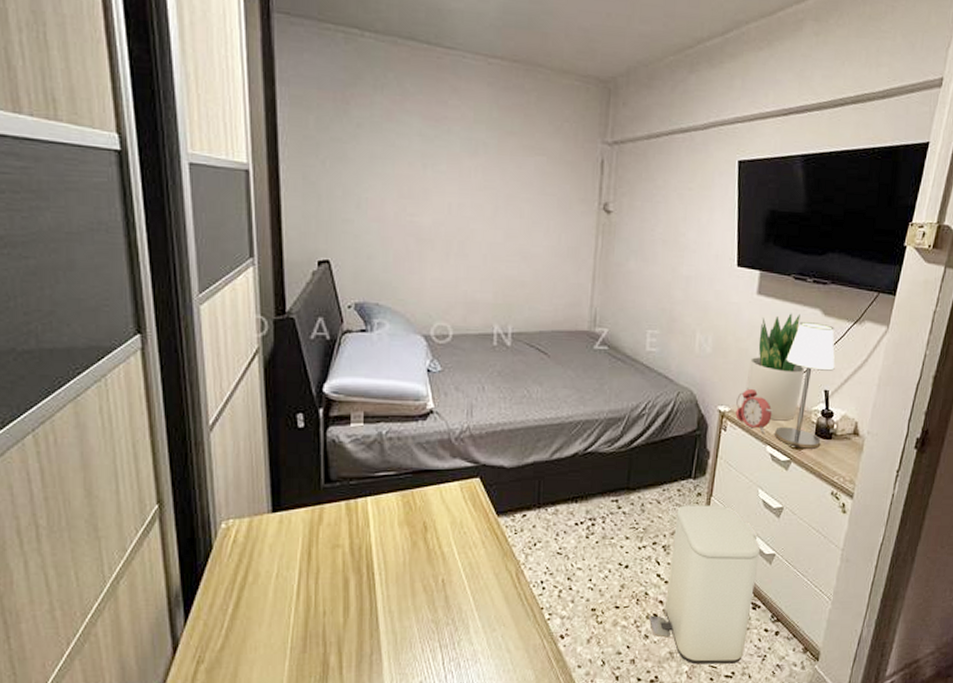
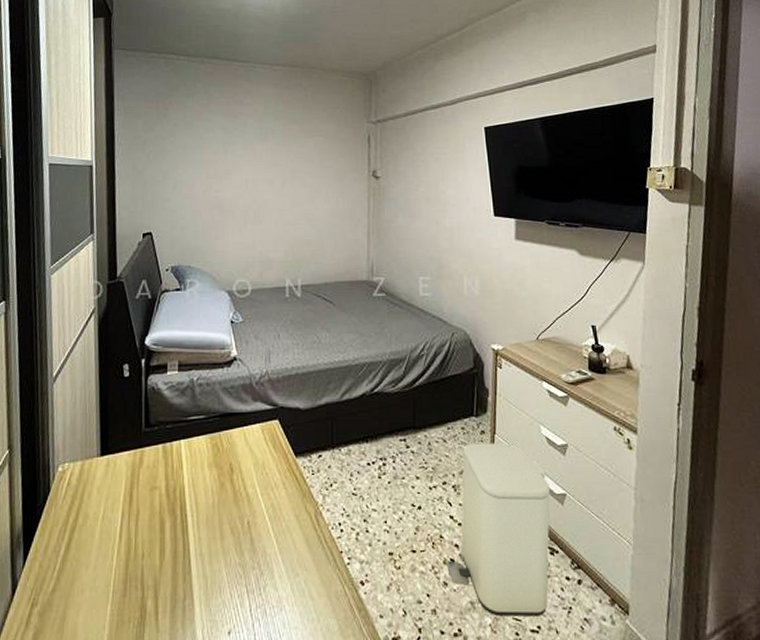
alarm clock: present [735,388,774,434] -> none [508,326,545,371]
planter: present [746,313,804,421] -> none [515,255,570,357]
table lamp: present [775,322,835,449] -> none [549,262,599,384]

